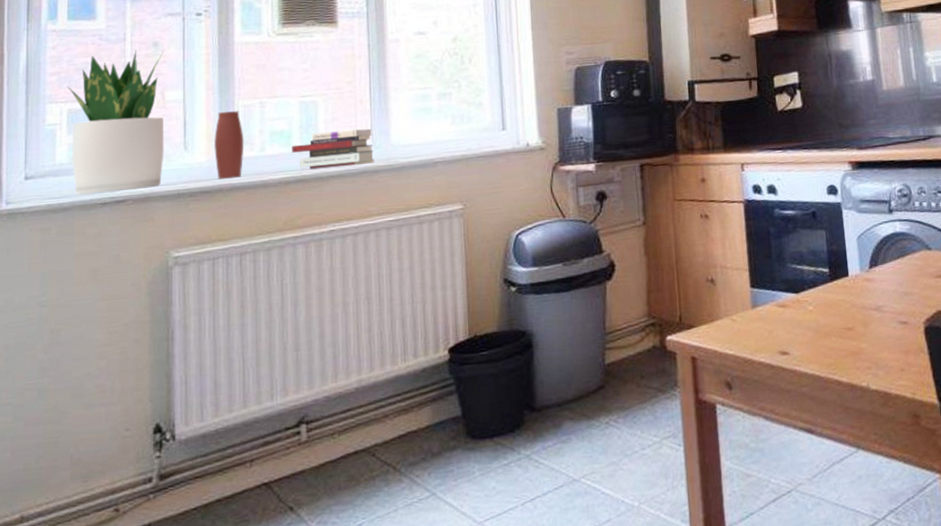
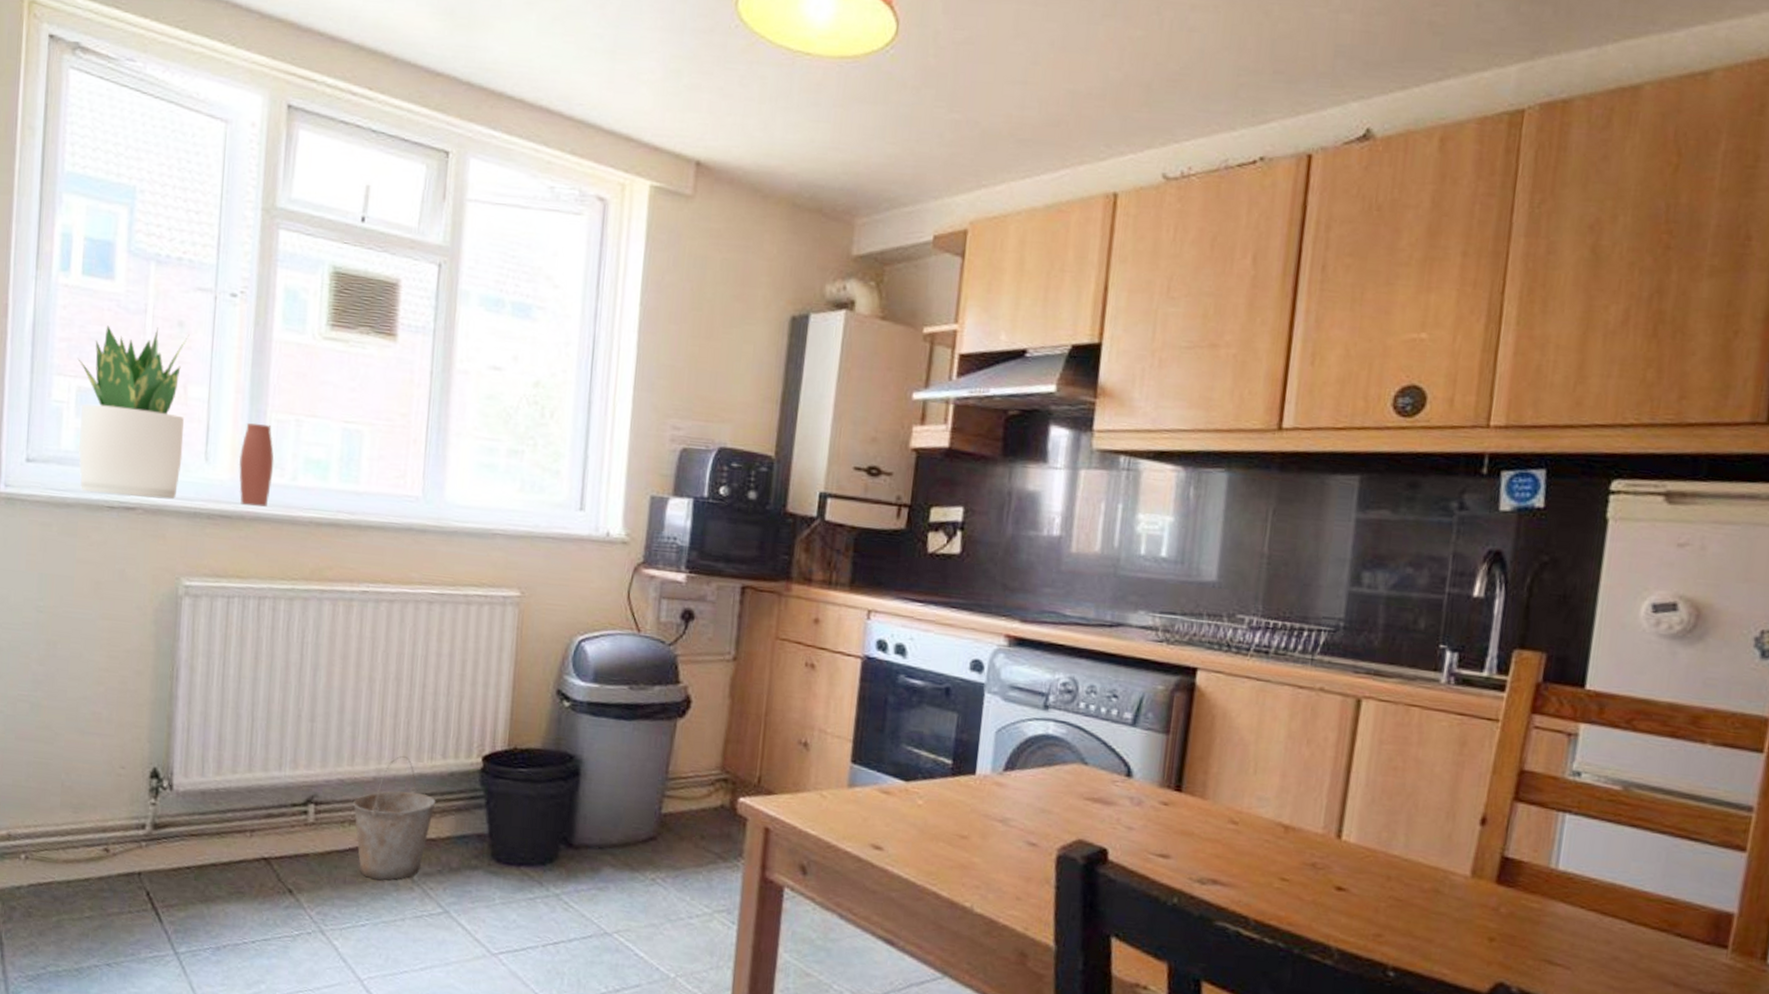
books: present [292,128,375,170] -> none [328,470,425,520]
bucket: none [340,363,413,480] -> present [353,755,436,881]

